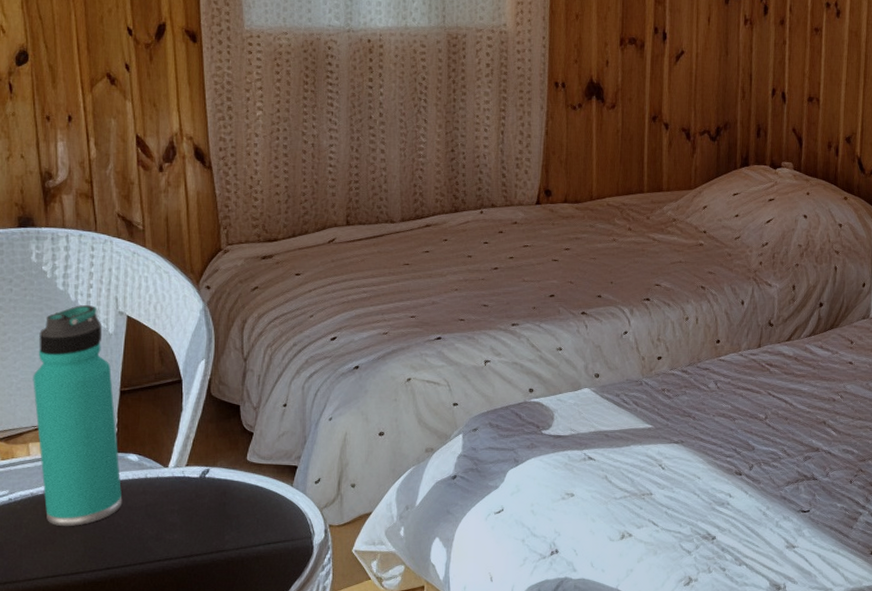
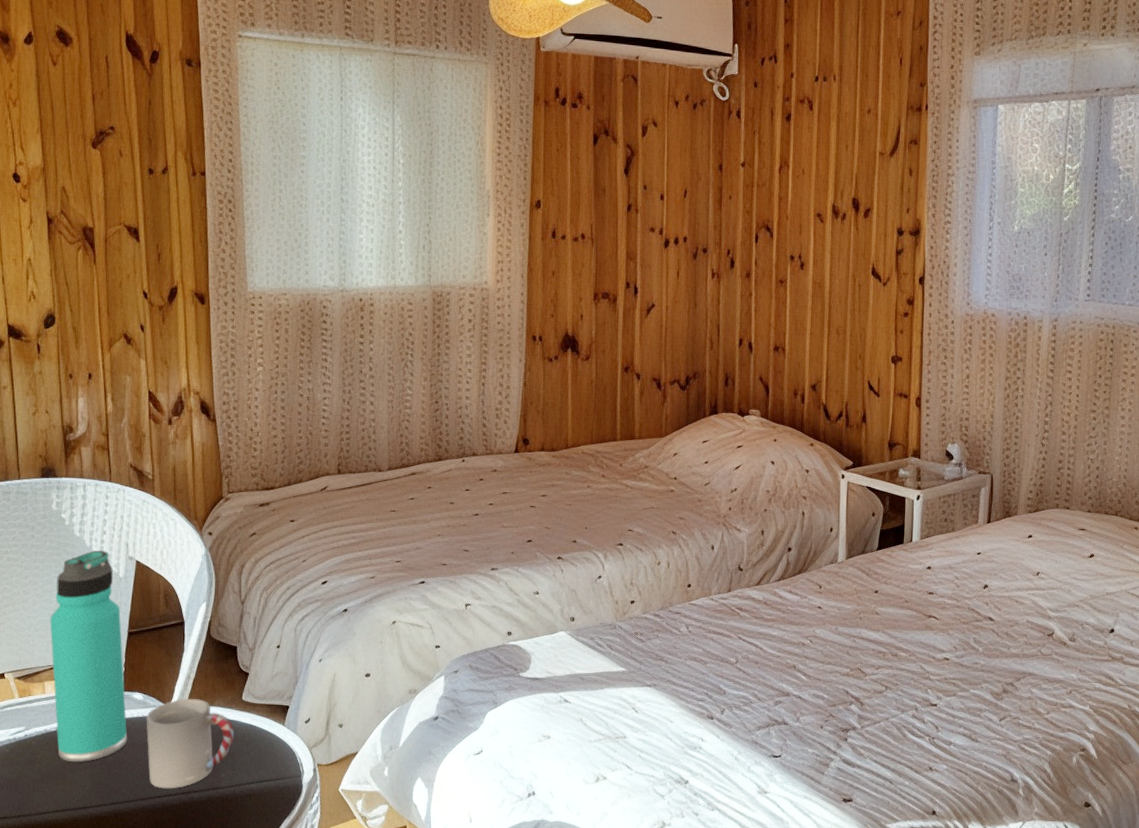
cup: none [142,460,239,553] -> present [146,699,235,789]

